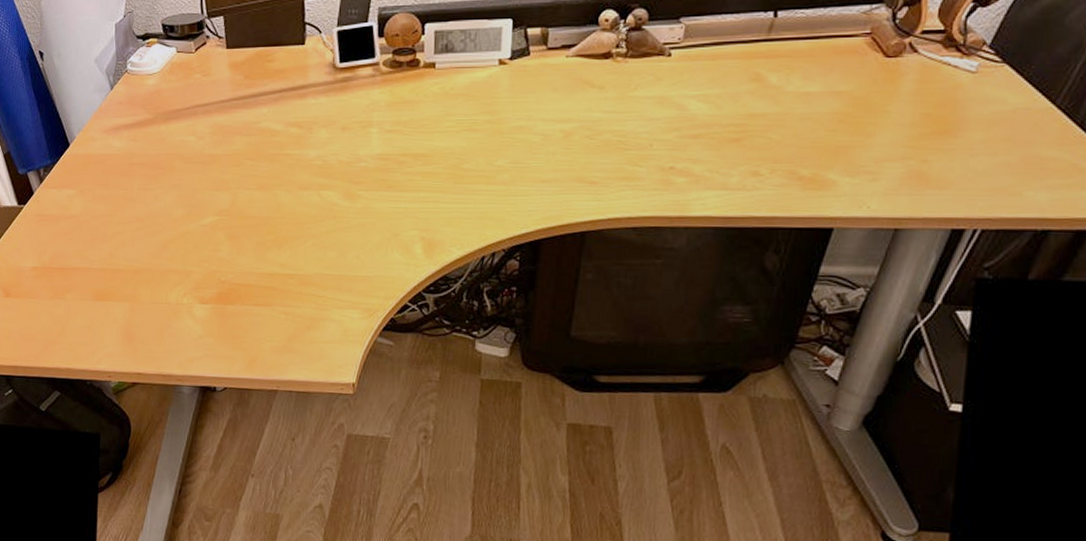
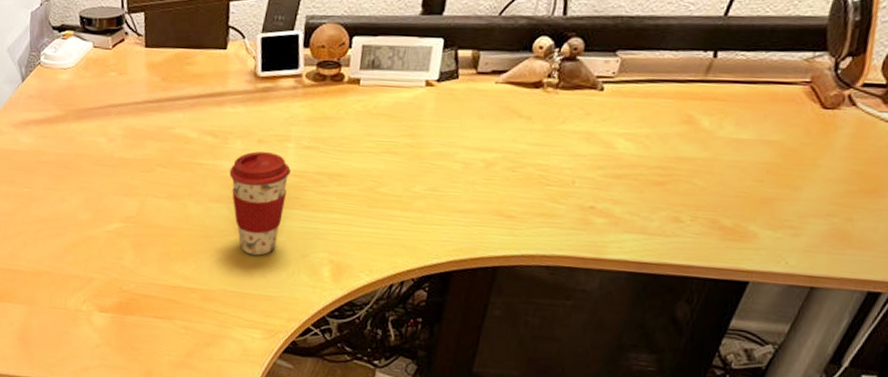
coffee cup: none [316,139,376,238] -> present [229,151,291,256]

